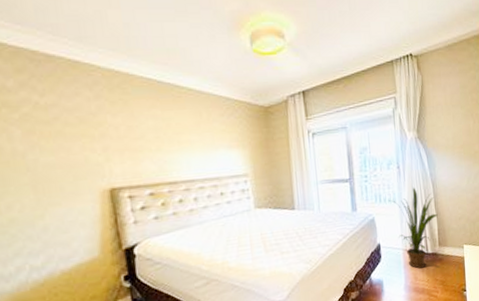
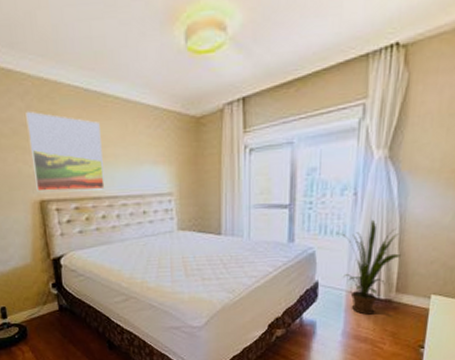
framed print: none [94,100,181,180] -> present [26,111,105,192]

